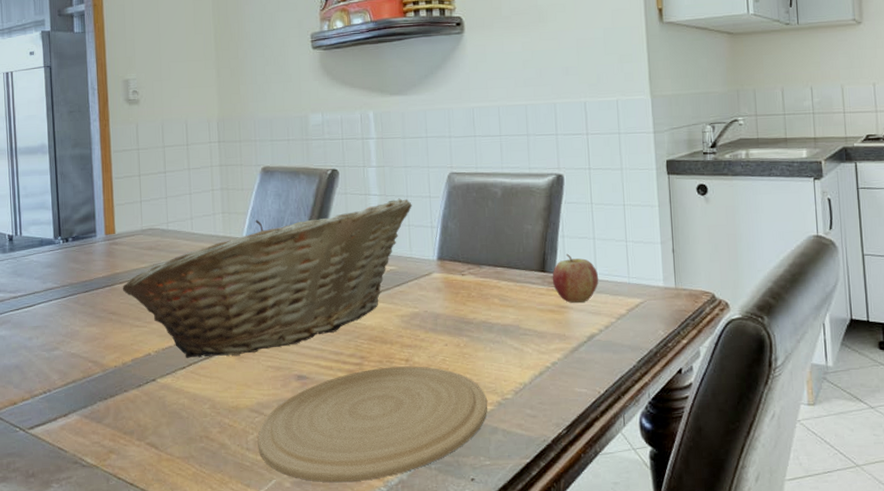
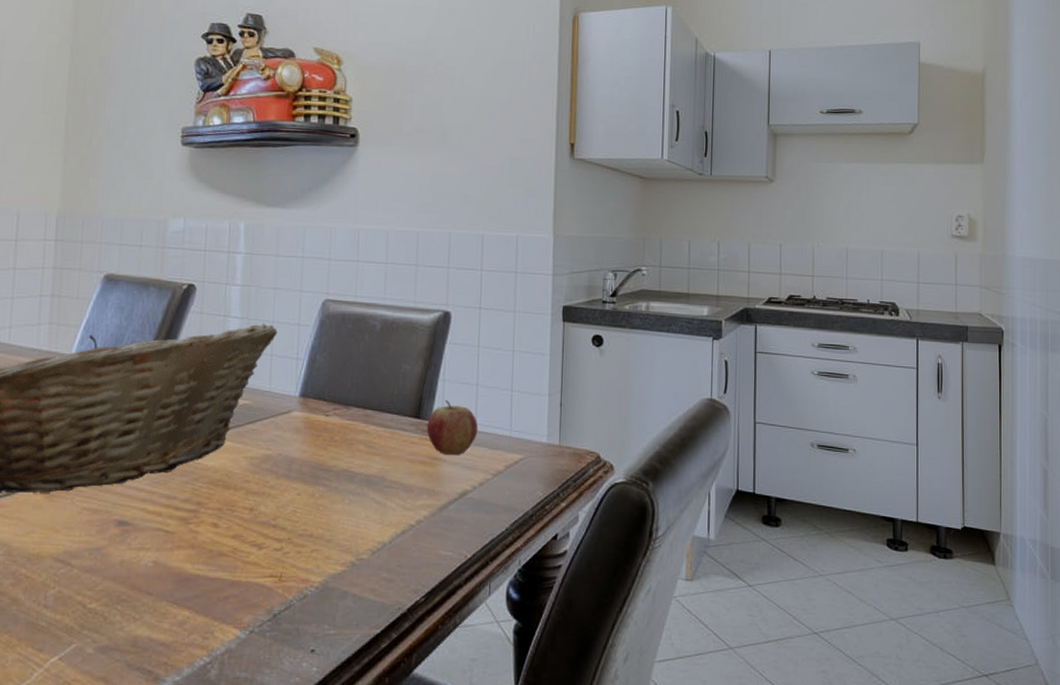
plate: present [257,366,487,483] -> none [58,516,339,650]

